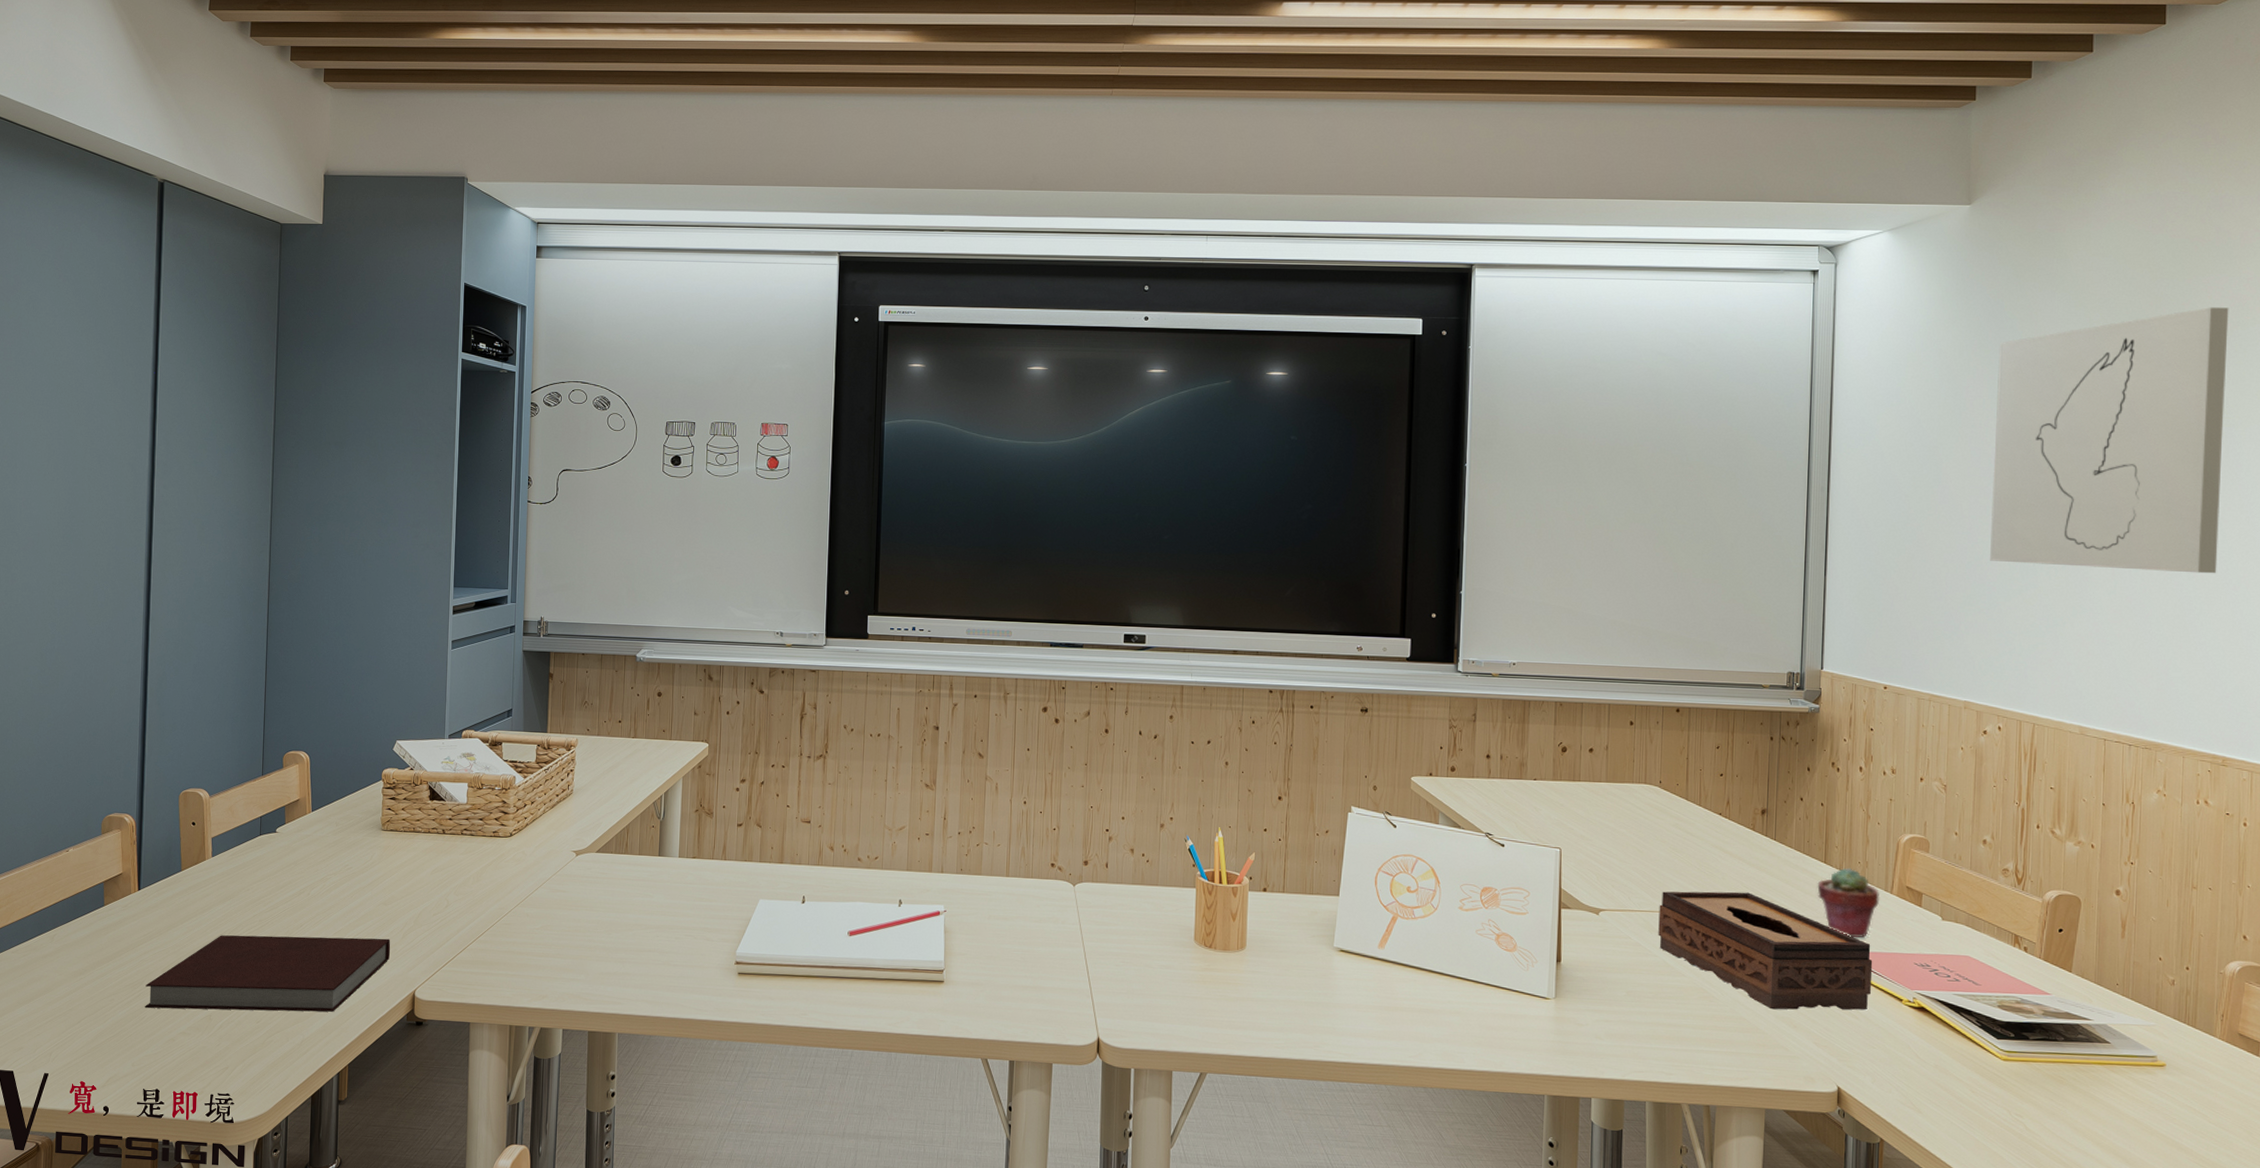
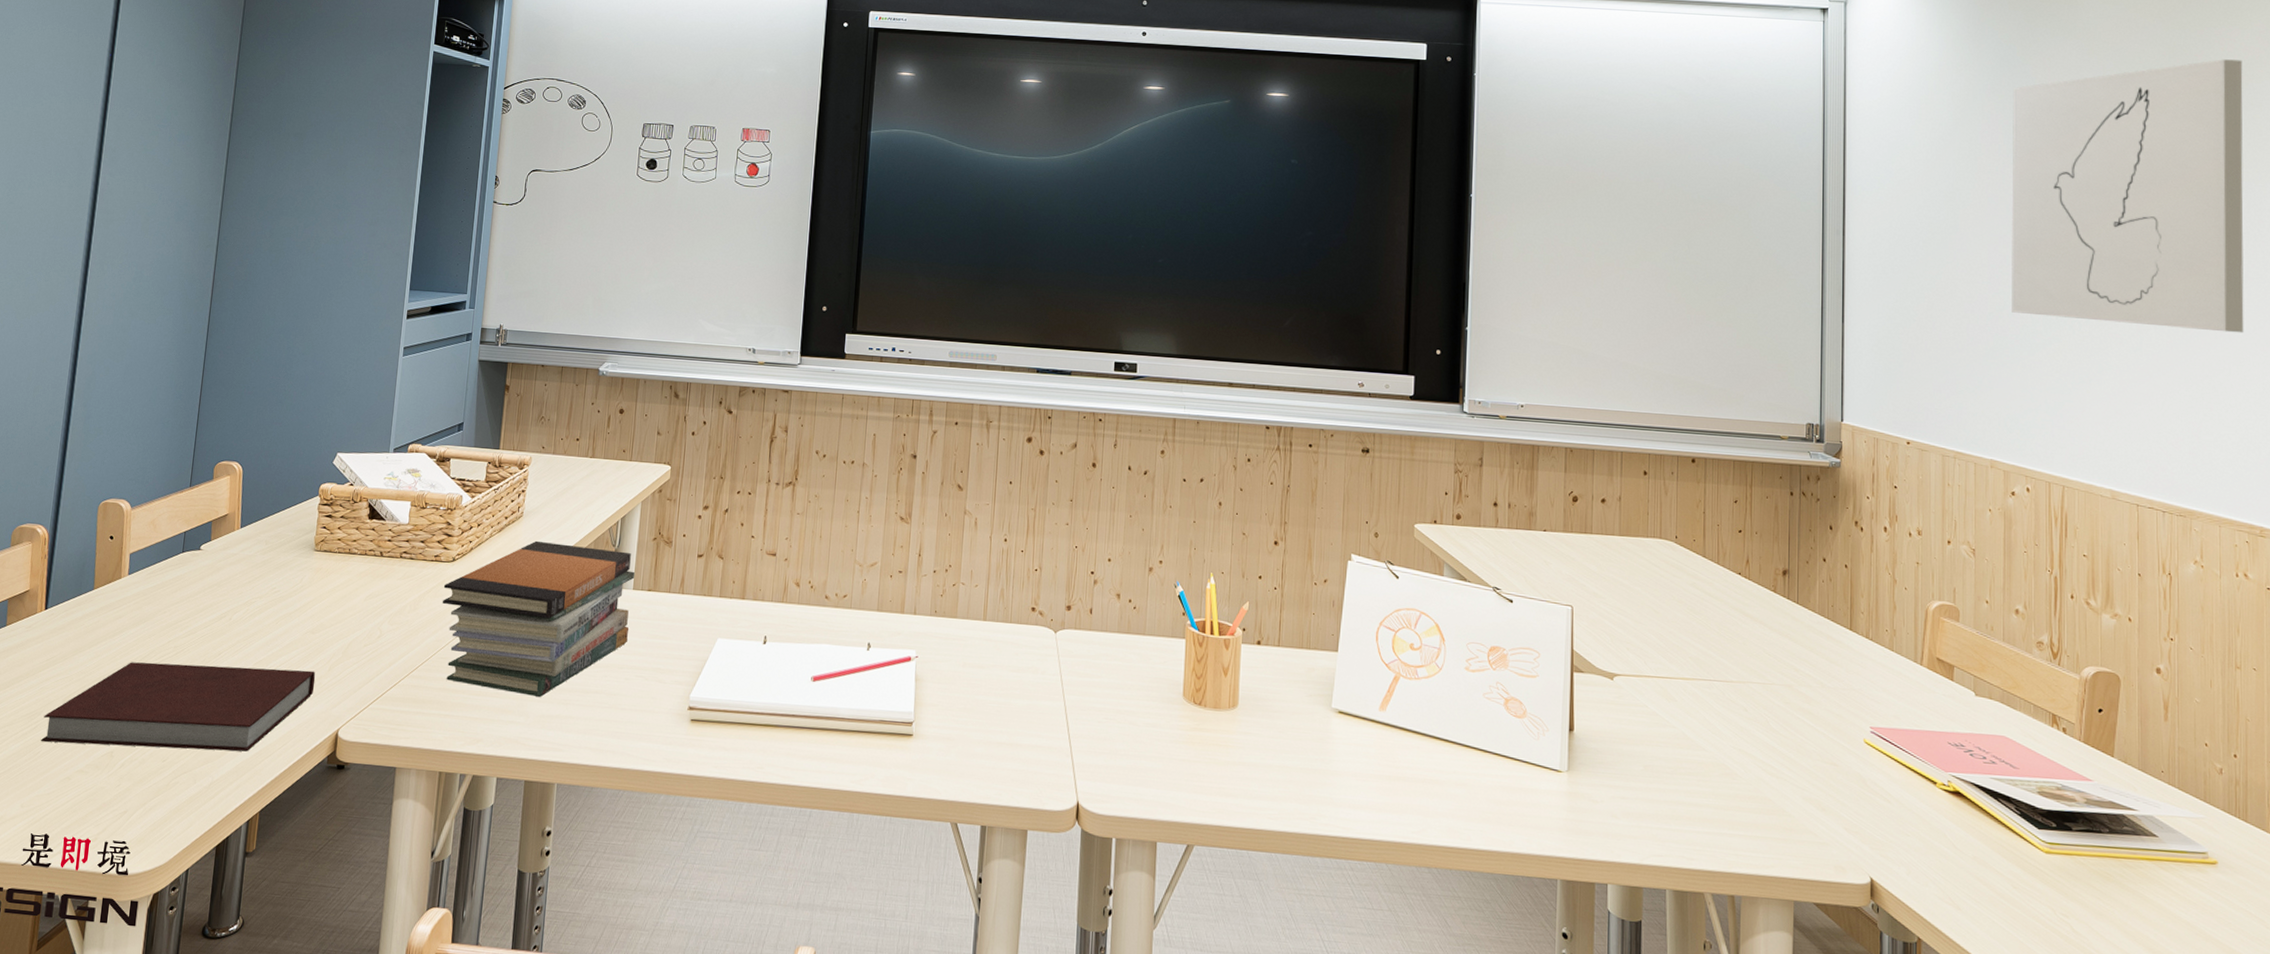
book stack: none [502,815,680,956] -> present [442,540,635,697]
tissue box: present [1658,891,1873,1010] -> none [1676,656,1904,793]
potted succulent: present [1817,867,1880,938] -> none [1843,635,1910,713]

